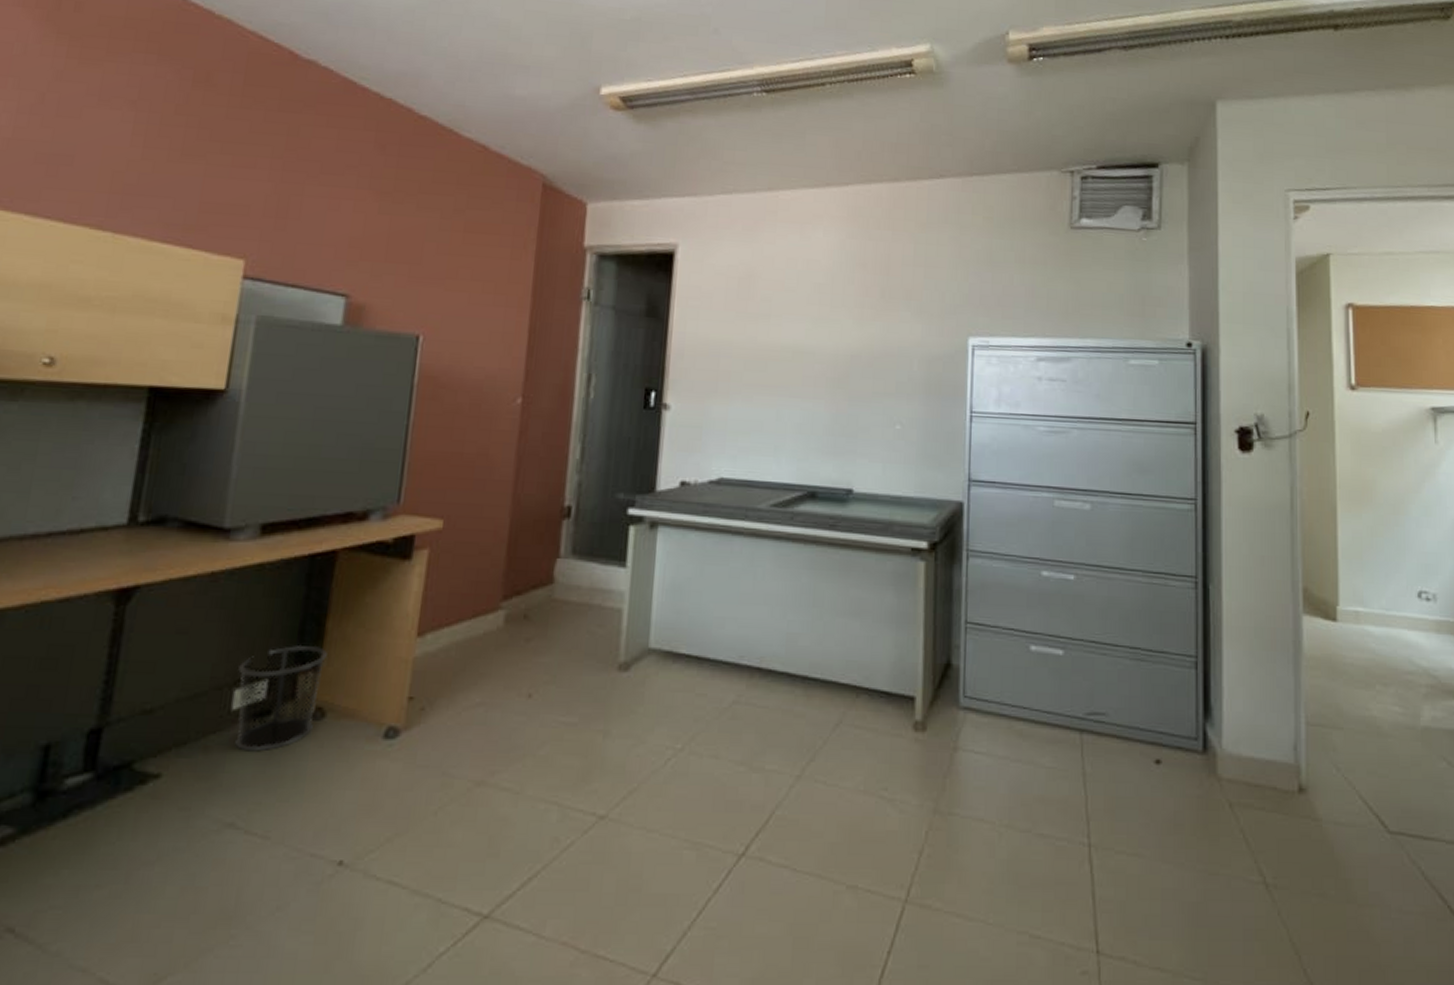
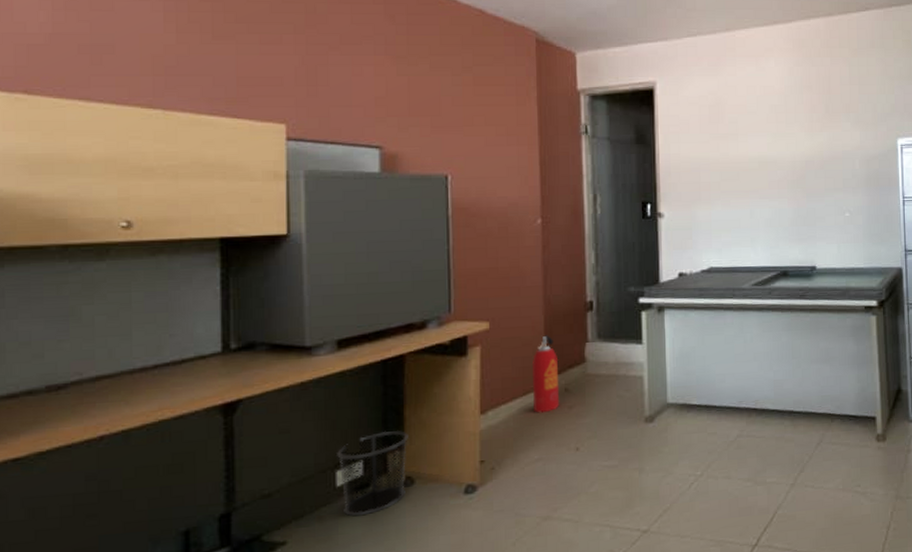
fire extinguisher: none [482,543,521,643] -> present [532,335,560,413]

